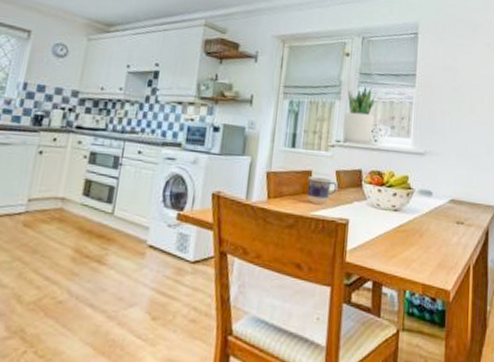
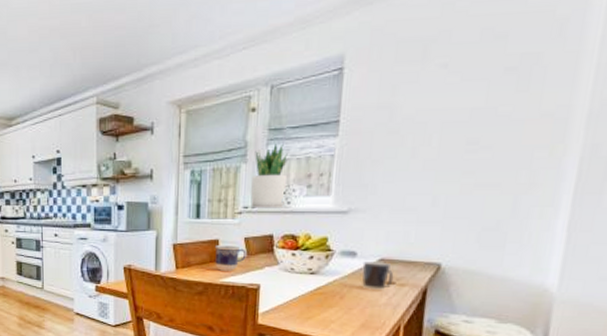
mug: none [436,200,463,231] -> present [361,260,394,291]

